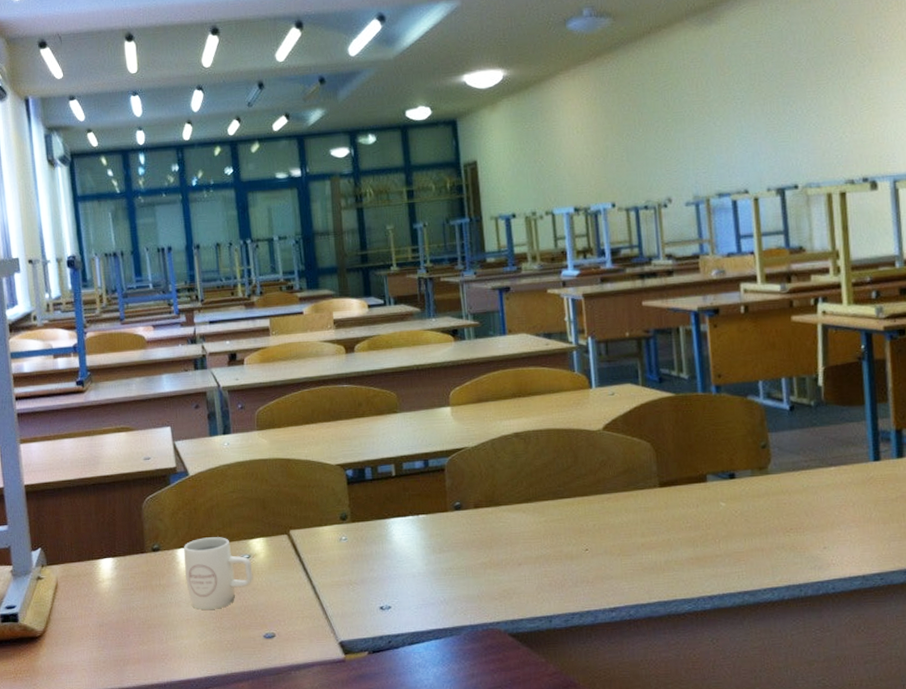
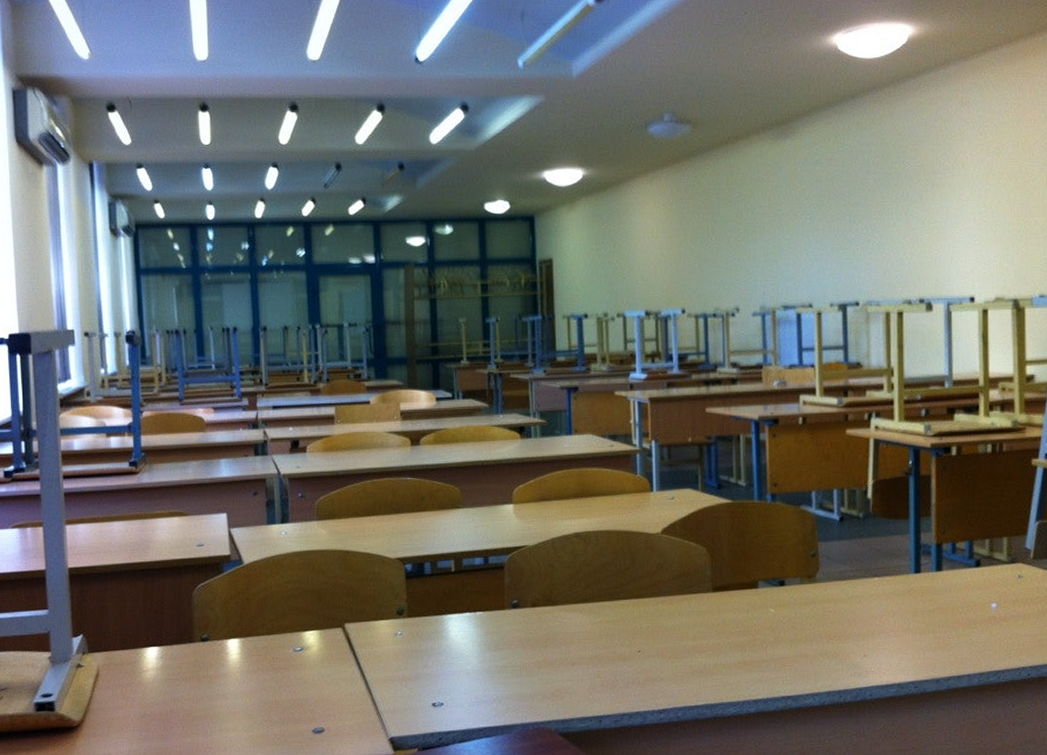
mug: present [183,537,253,610] -> none [233,628,305,702]

